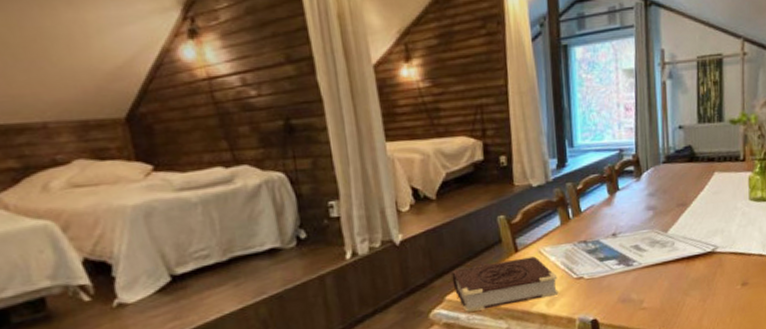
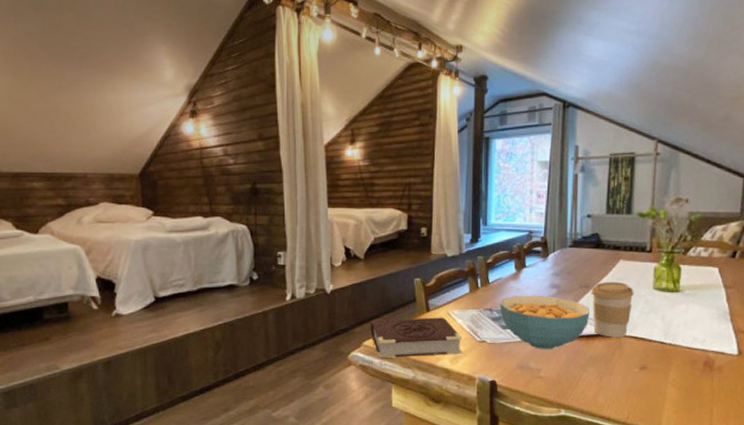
cereal bowl: none [594,219,689,279] -> present [499,295,590,349]
coffee cup: none [688,195,731,257] -> present [591,281,634,338]

